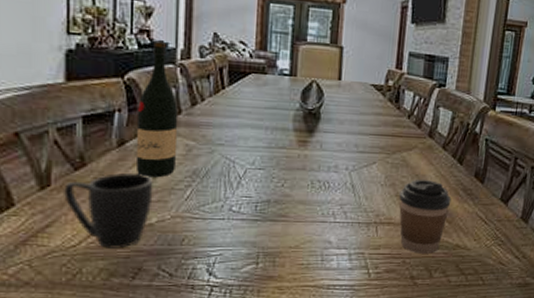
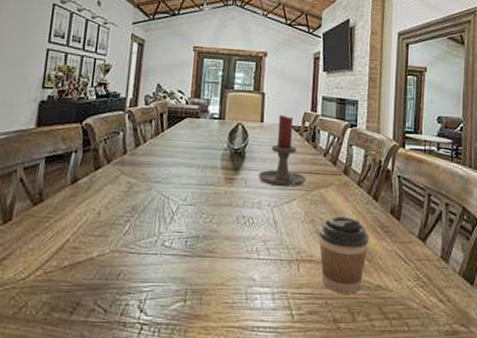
mug: present [64,173,153,249] -> none [21,209,98,282]
wine bottle: present [137,40,179,178] -> none [85,91,124,213]
candle holder: none [334,72,388,151] -> present [258,114,307,188]

